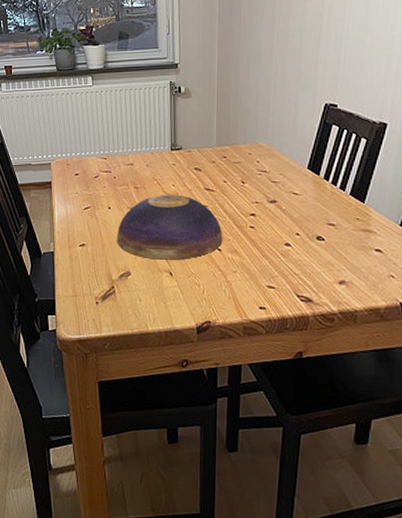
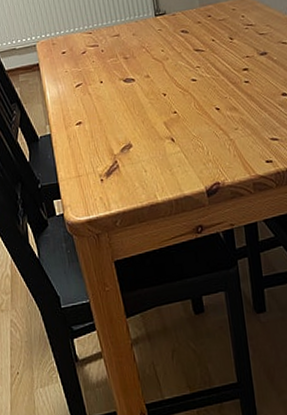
decorative bowl: present [117,194,223,260] -> none [112,59,220,128]

